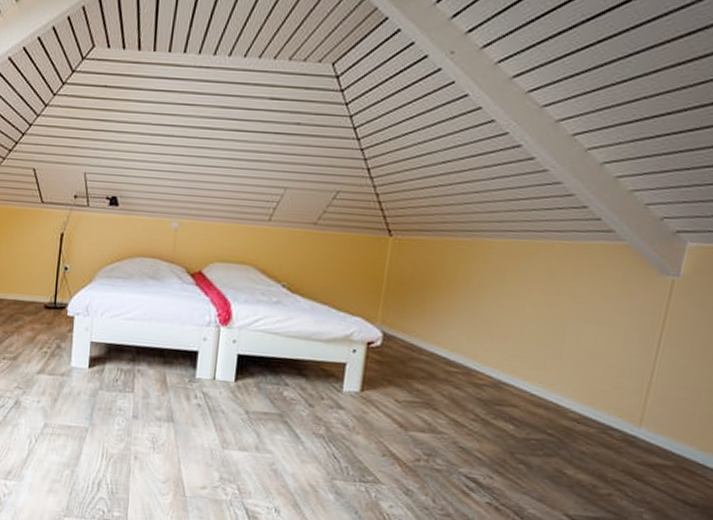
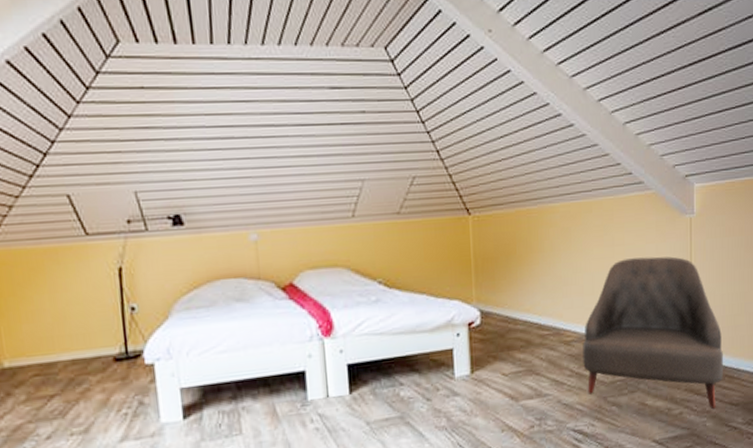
leather: none [492,311,690,502] -> present [582,256,723,409]

